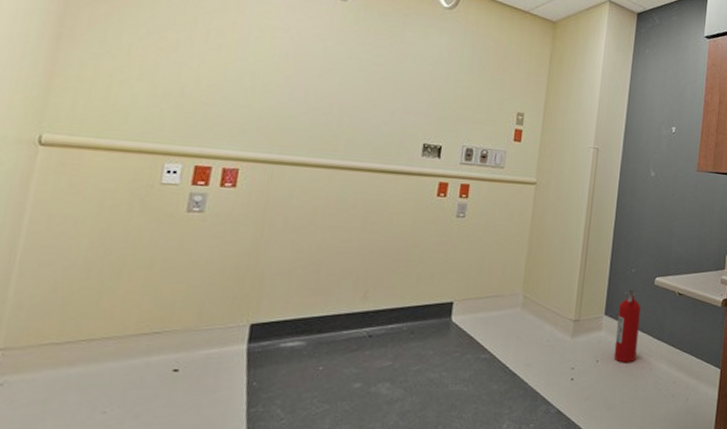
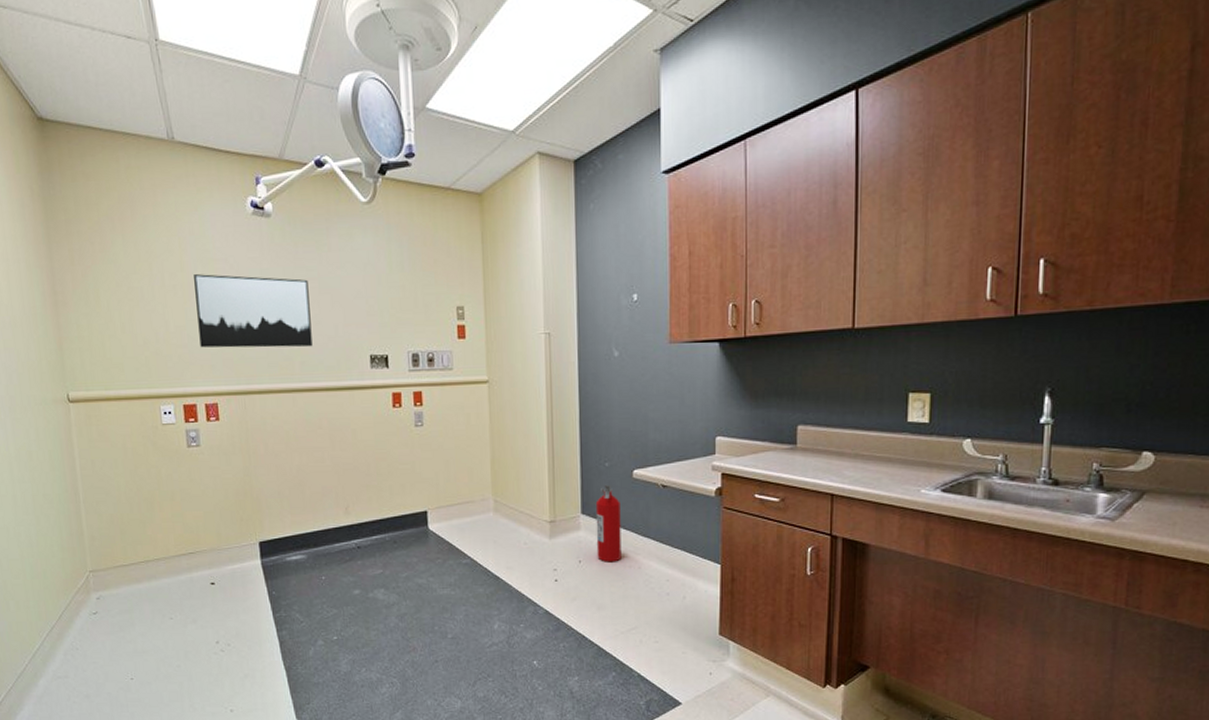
wall art: none [233,37,373,128] -> present [194,274,313,348]

